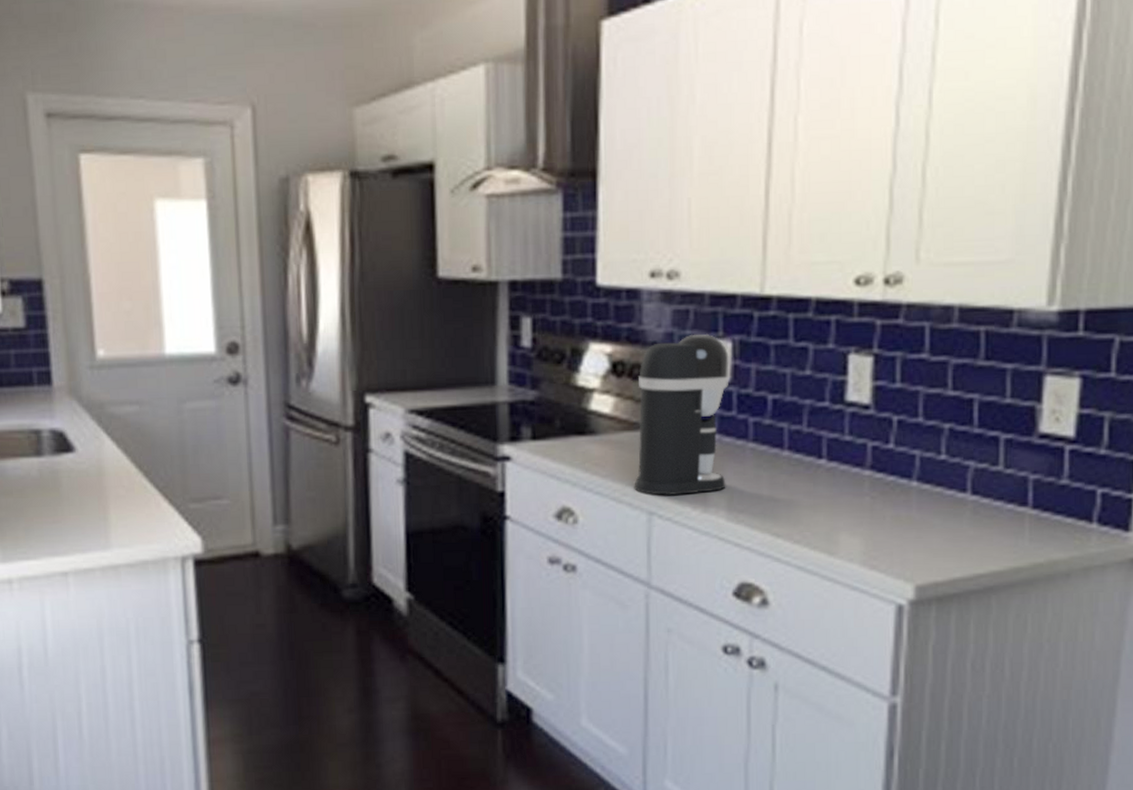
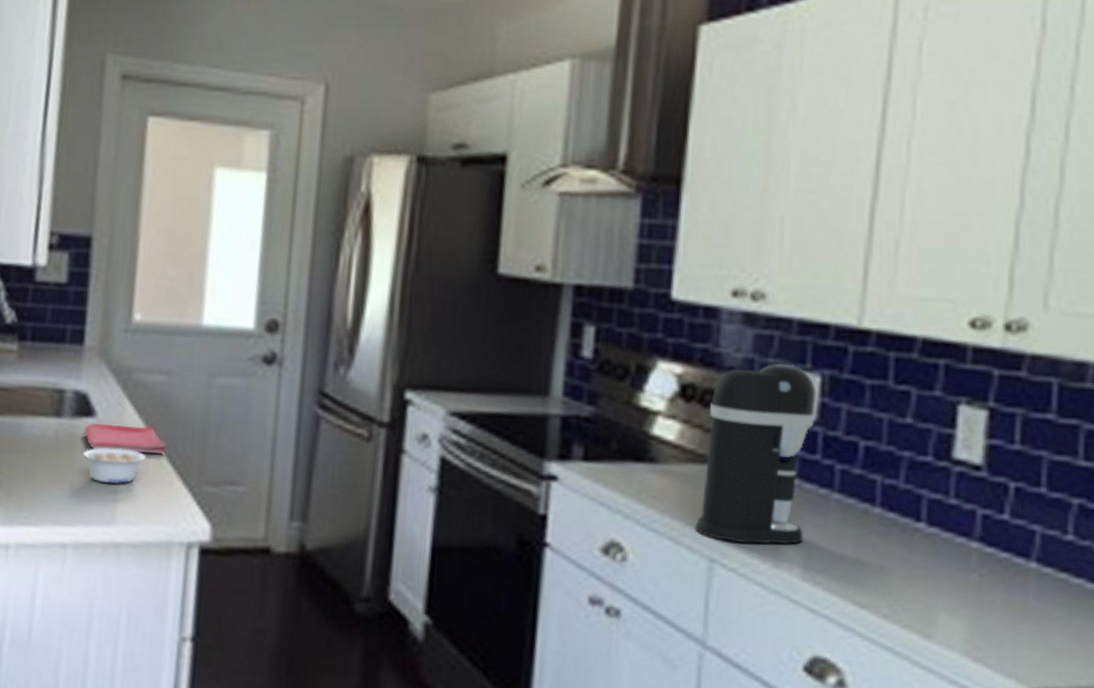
dish towel: none [66,454,149,482] -> present [84,422,167,454]
legume: none [69,479,131,512] -> present [83,448,147,484]

